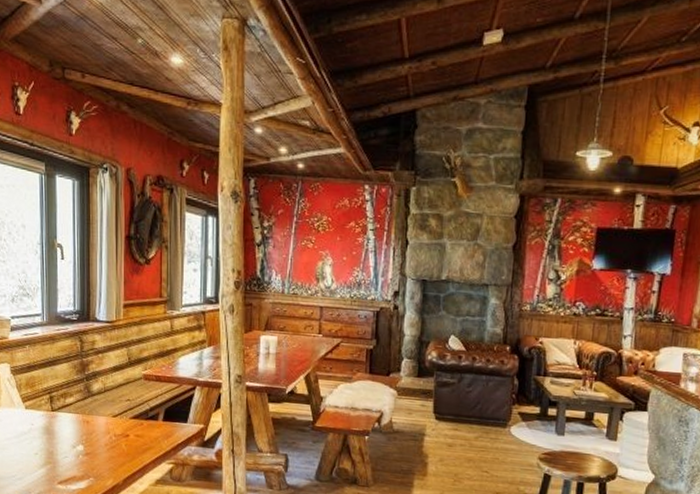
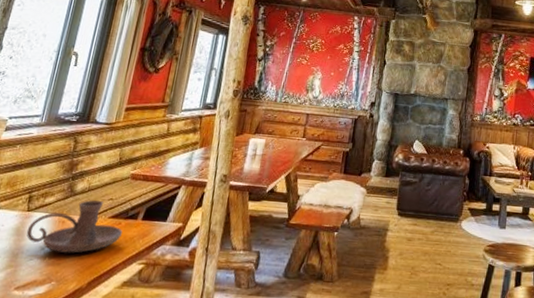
candle holder: none [55,401,146,452] -> present [26,200,123,254]

